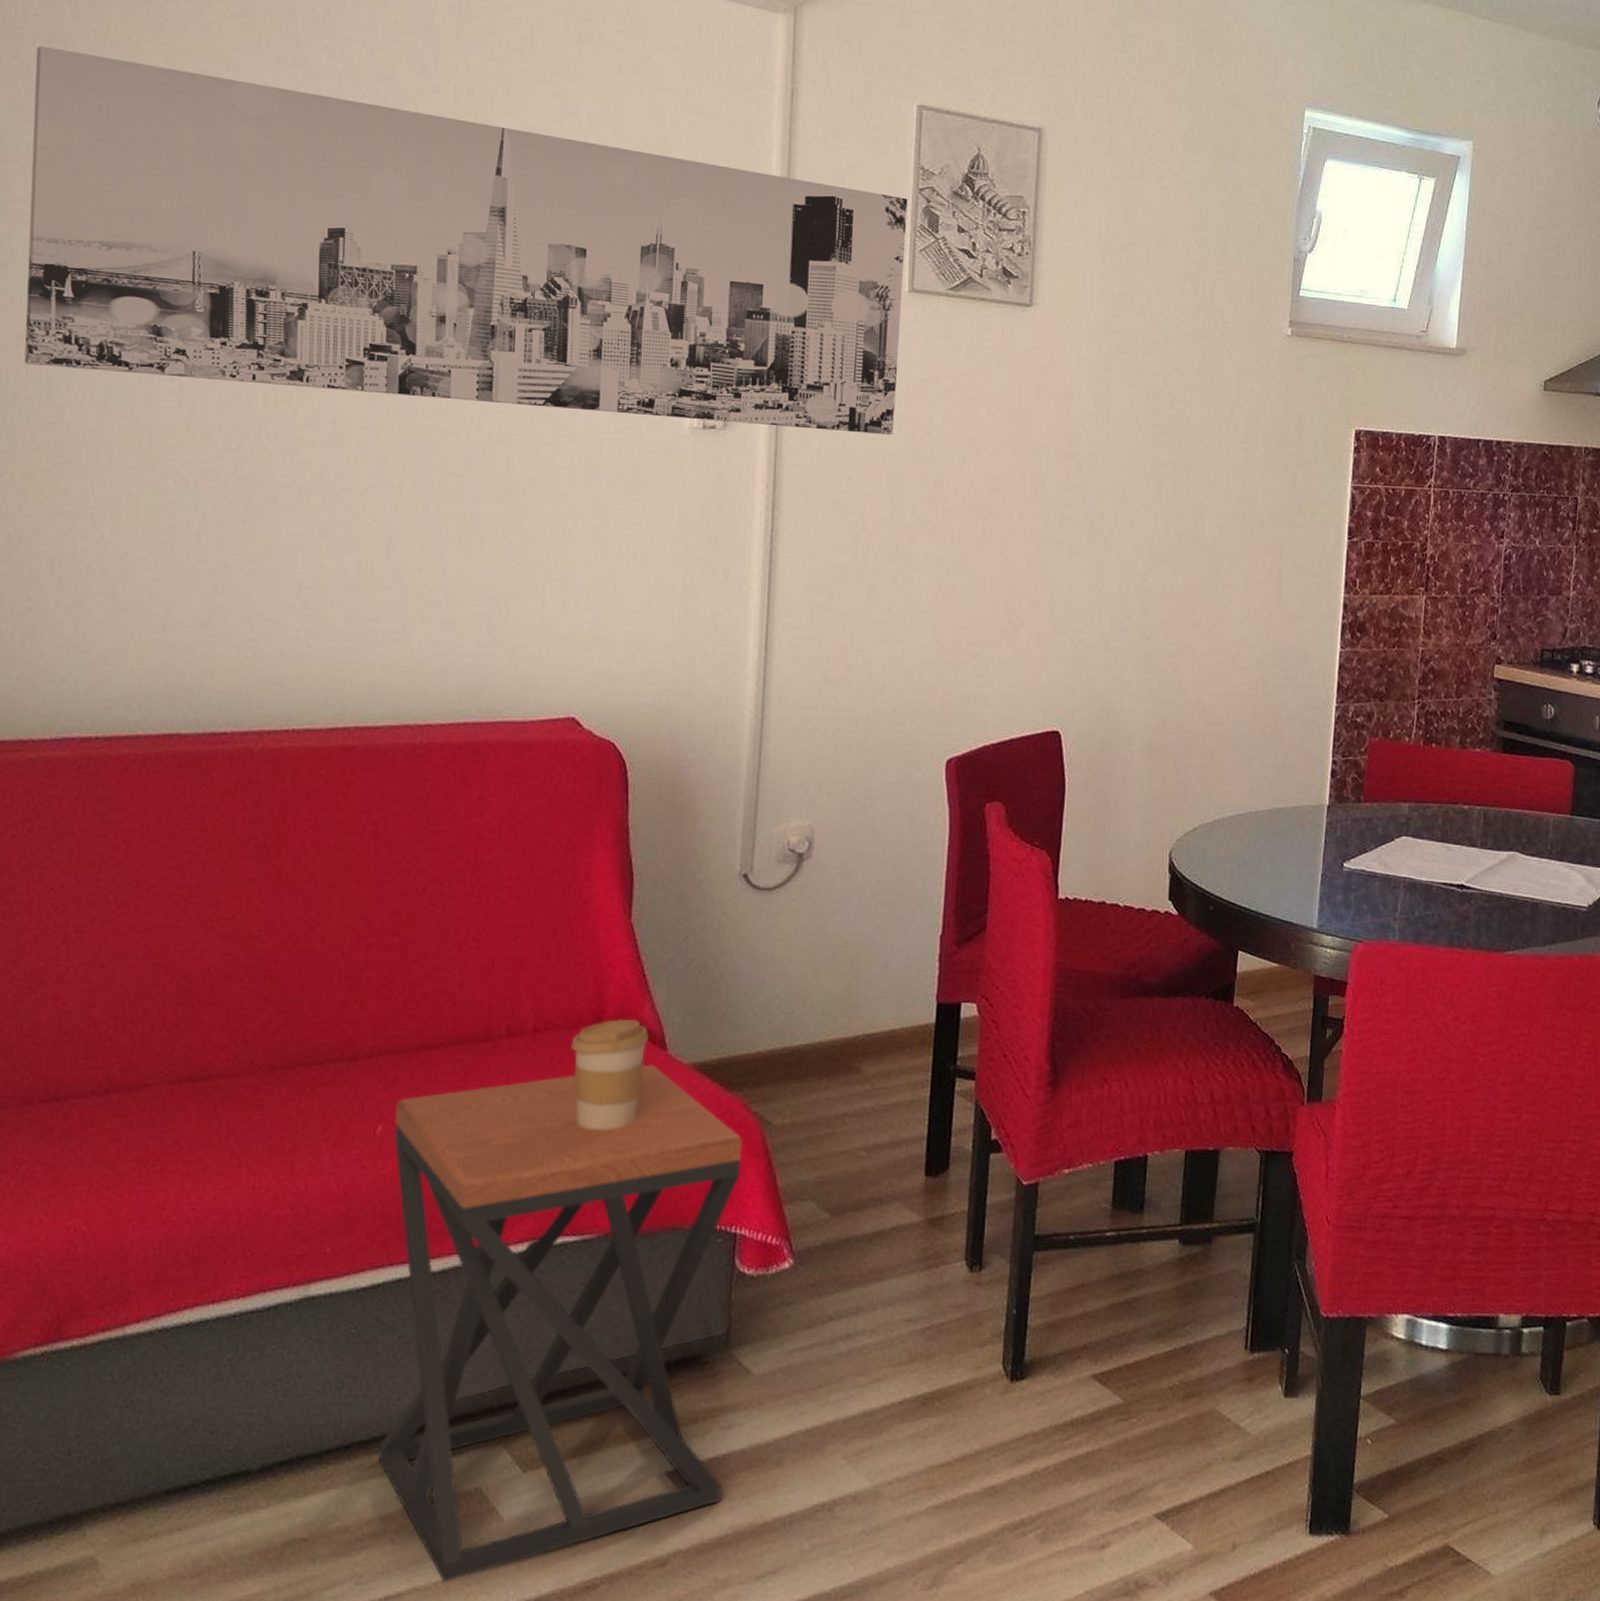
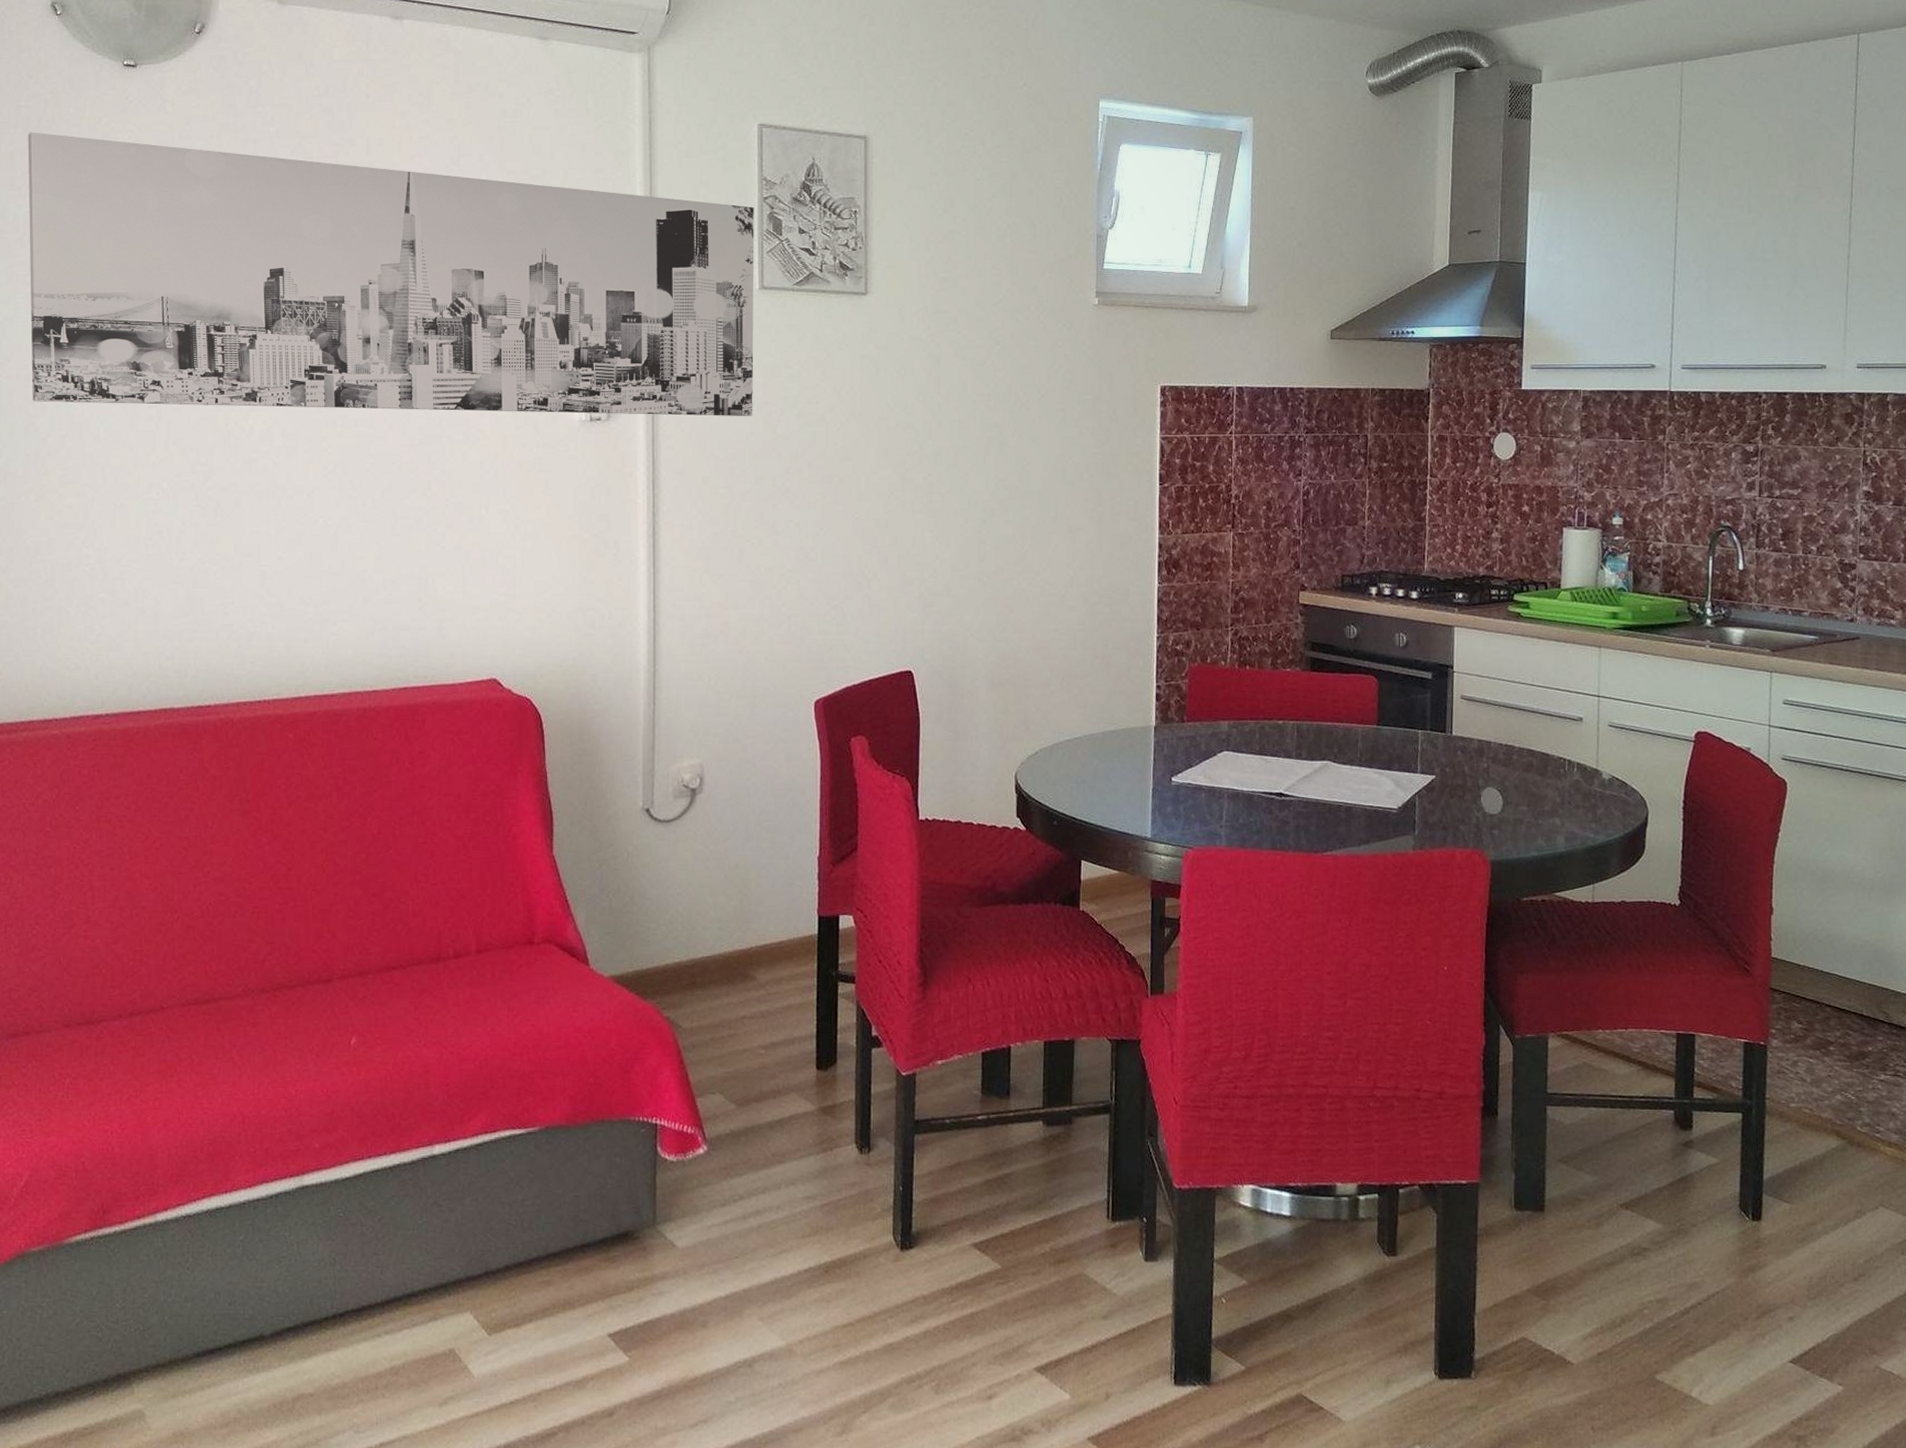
stool: present [378,1064,742,1581] -> none [365,978,657,1430]
coffee cup: present [571,1018,649,1131] -> none [508,939,573,1037]

